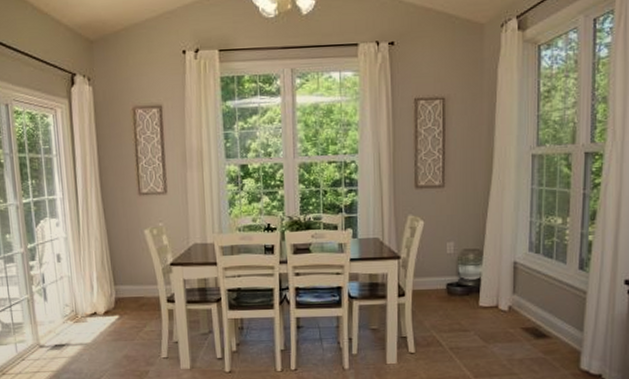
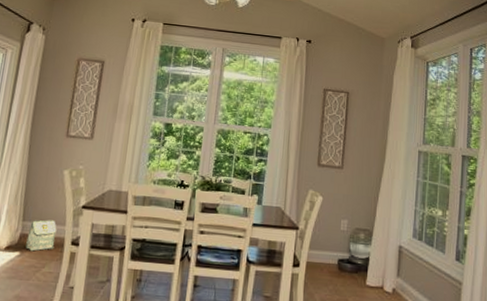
bag: none [122,281,151,313] -> present [25,220,57,252]

